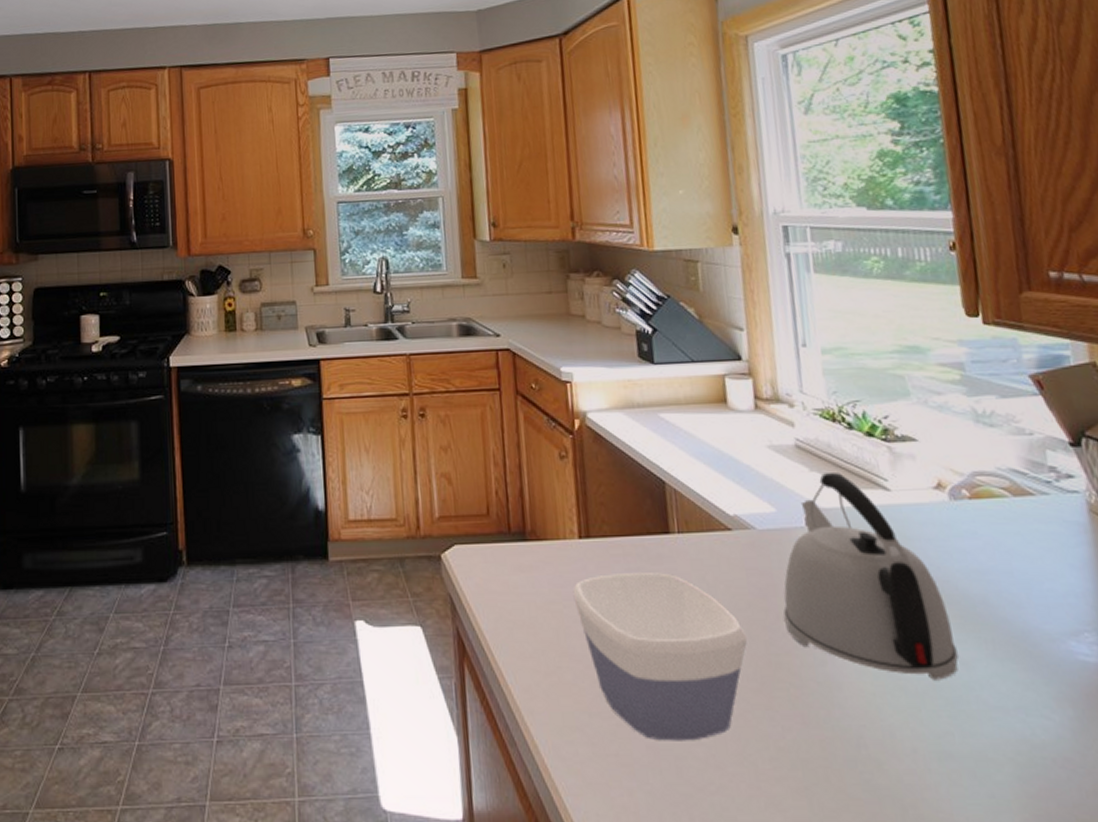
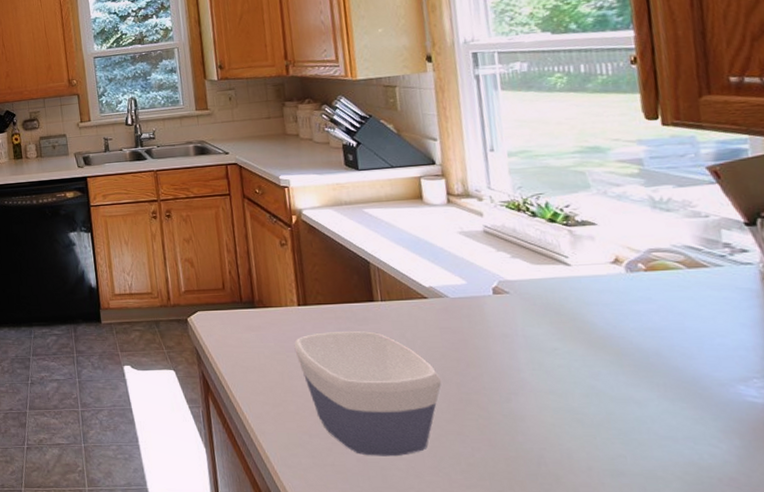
kettle: present [783,473,958,680] -> none [473,252,632,415]

